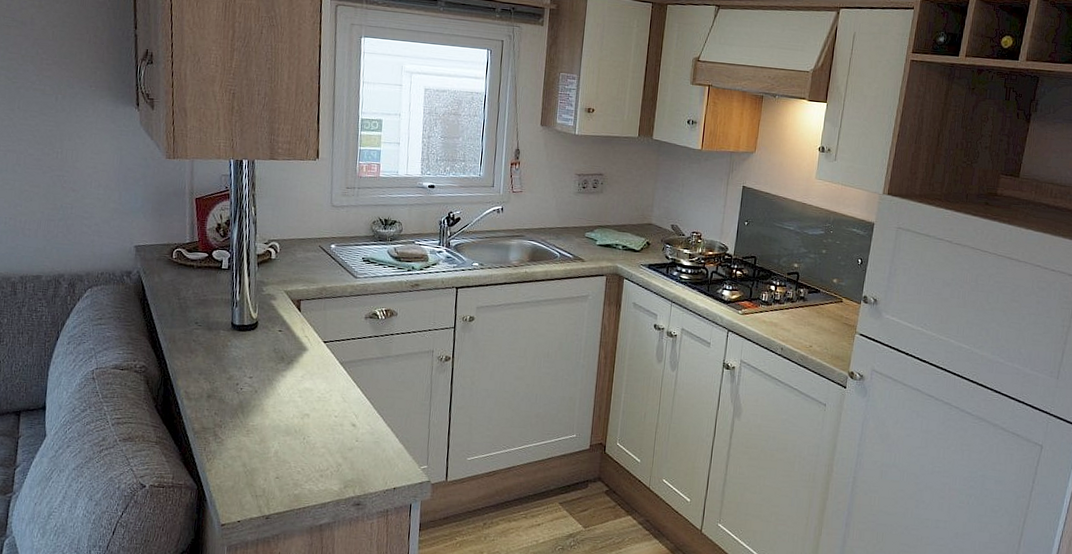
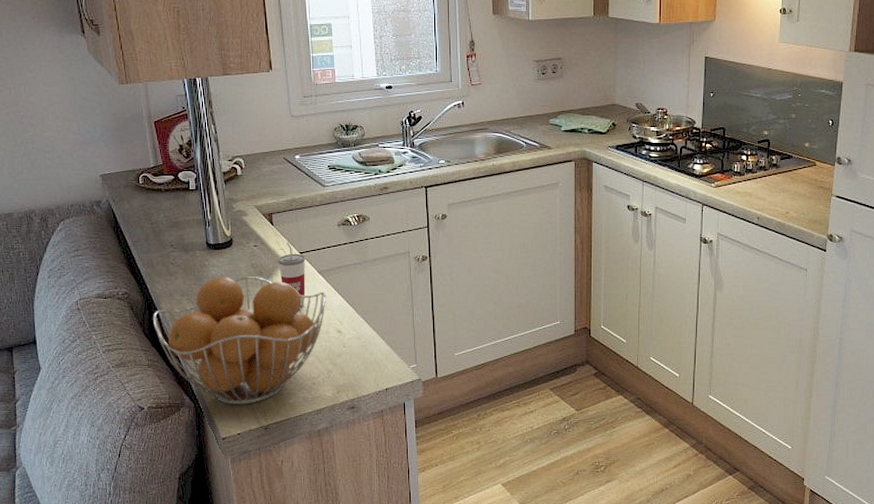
fruit basket: none [166,358,345,492] -> present [152,277,326,405]
cup: none [301,330,328,396] -> present [278,242,306,307]

